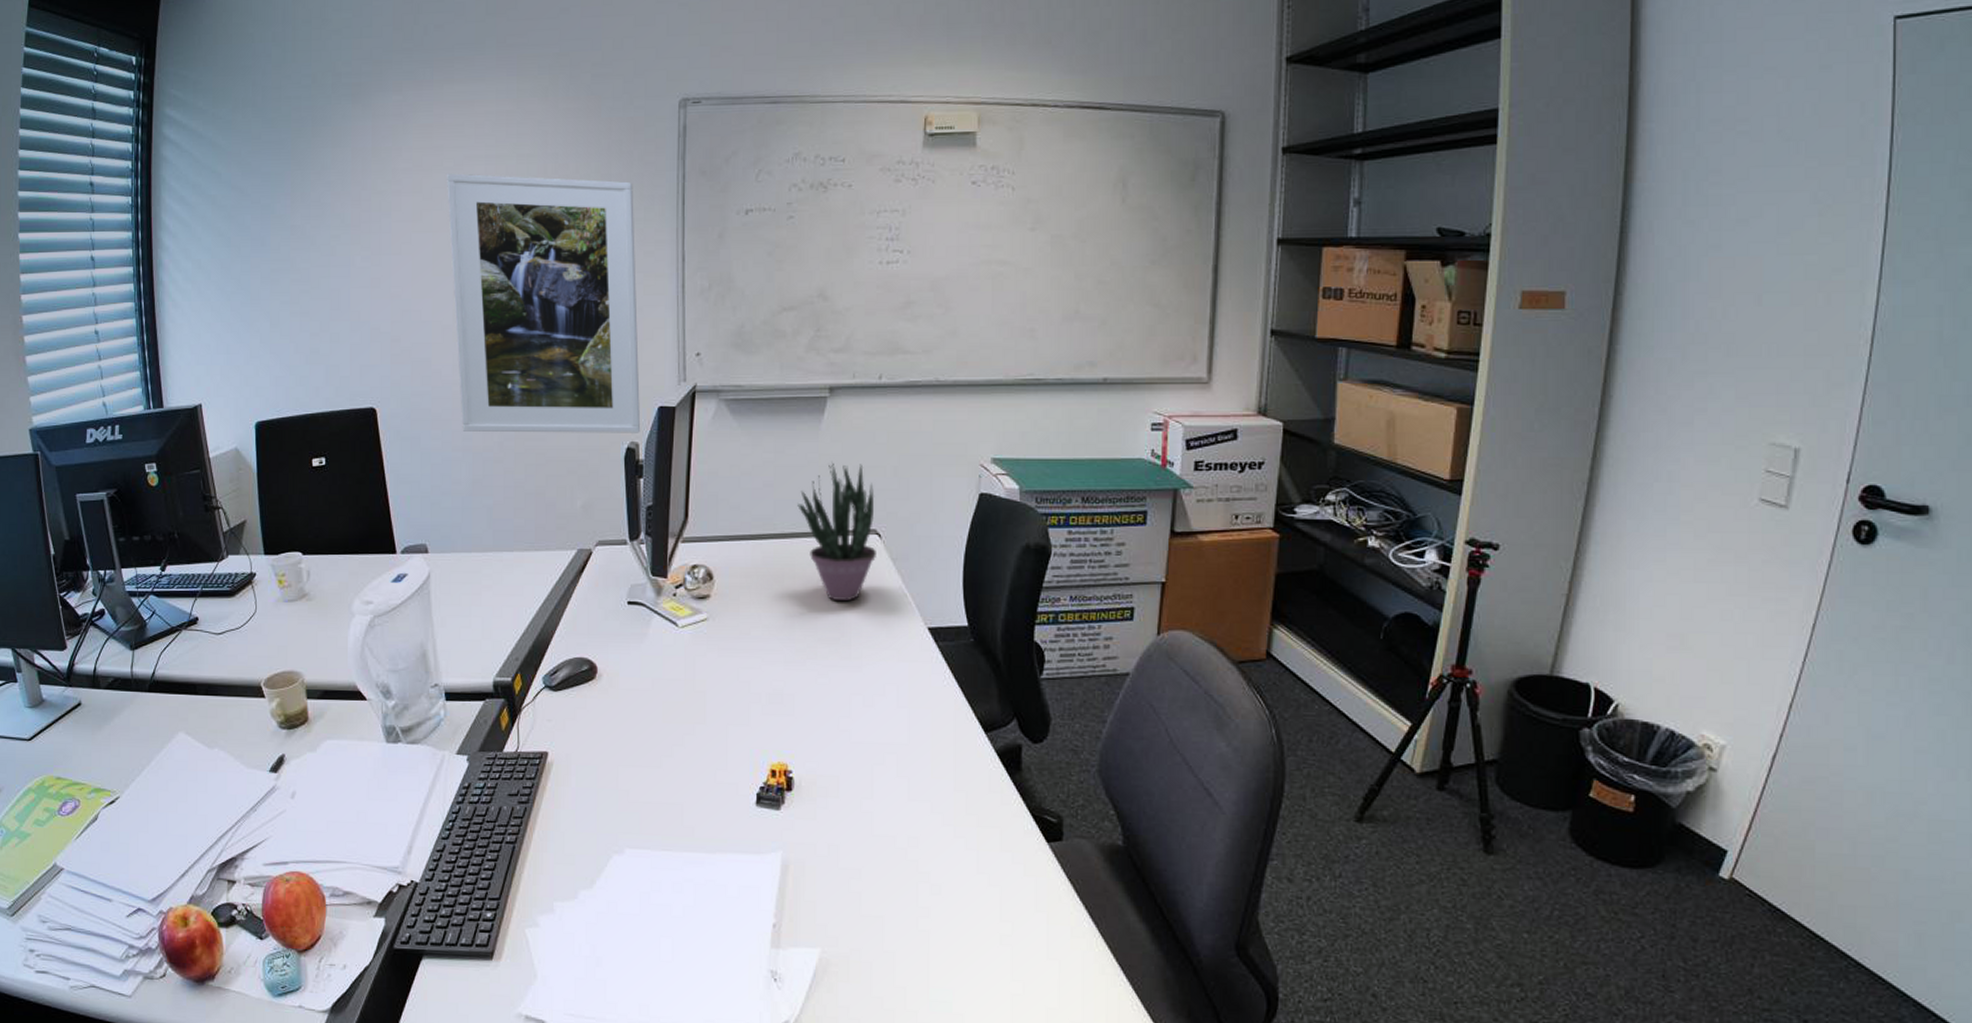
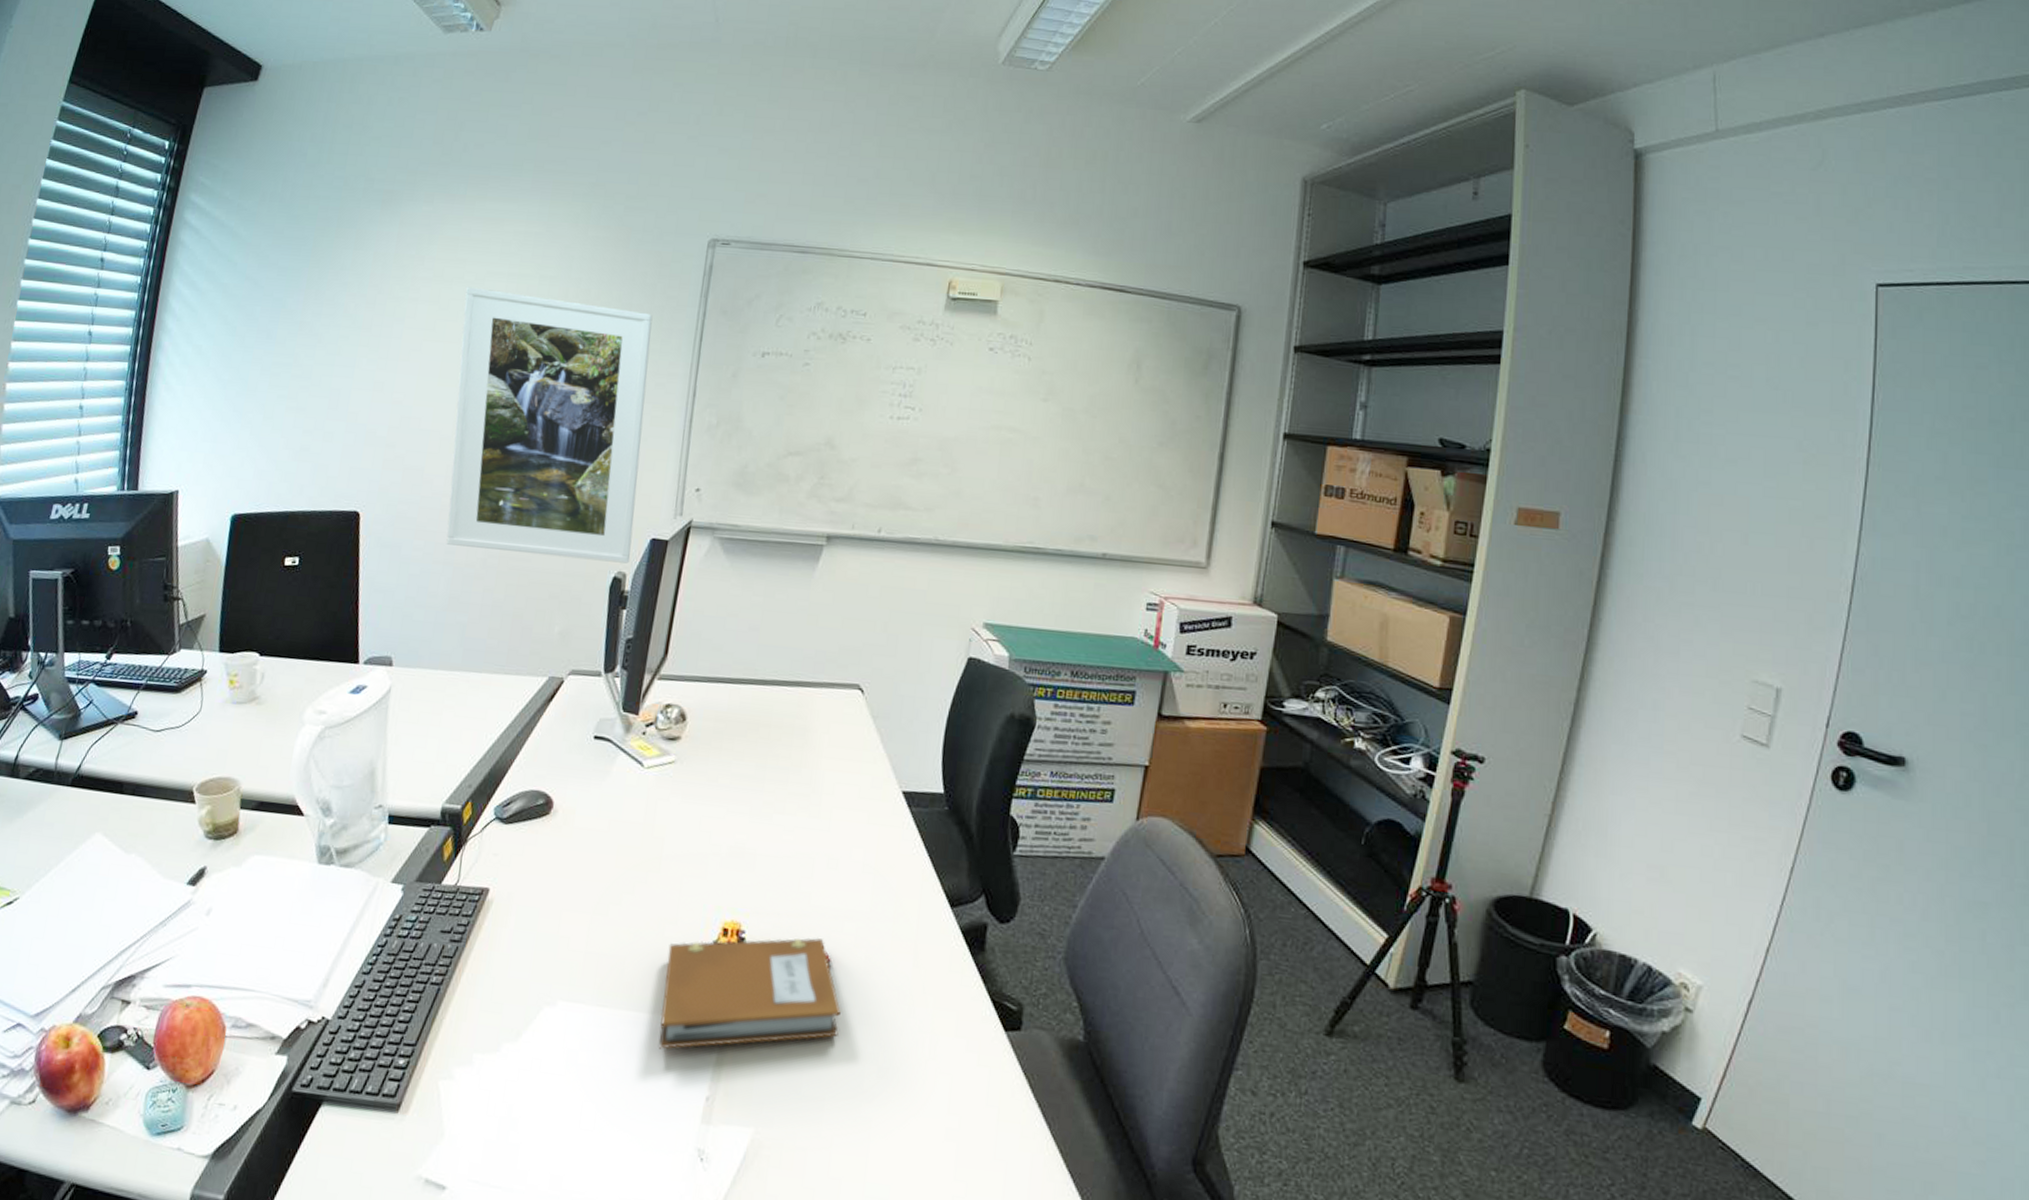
notebook: none [722,771,890,885] -> present [658,937,841,1049]
potted plant: present [797,461,876,602] -> none [781,610,862,756]

